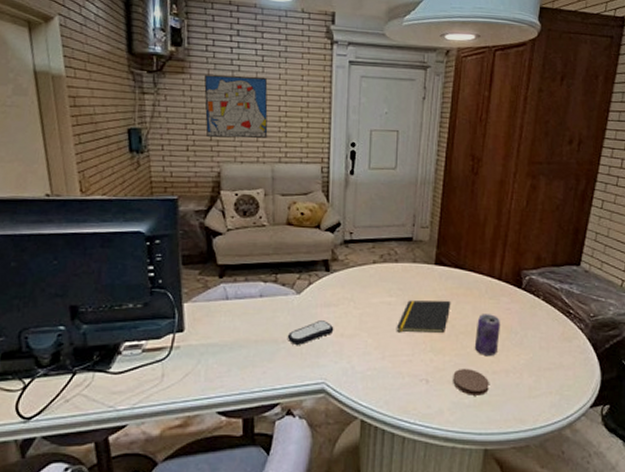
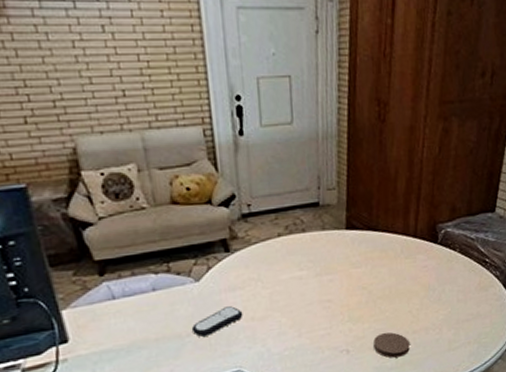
wall art: present [204,75,268,139] -> none [27,17,130,104]
notepad: present [396,300,451,334] -> none [310,265,367,307]
beverage can: present [474,314,501,355] -> none [393,274,419,317]

